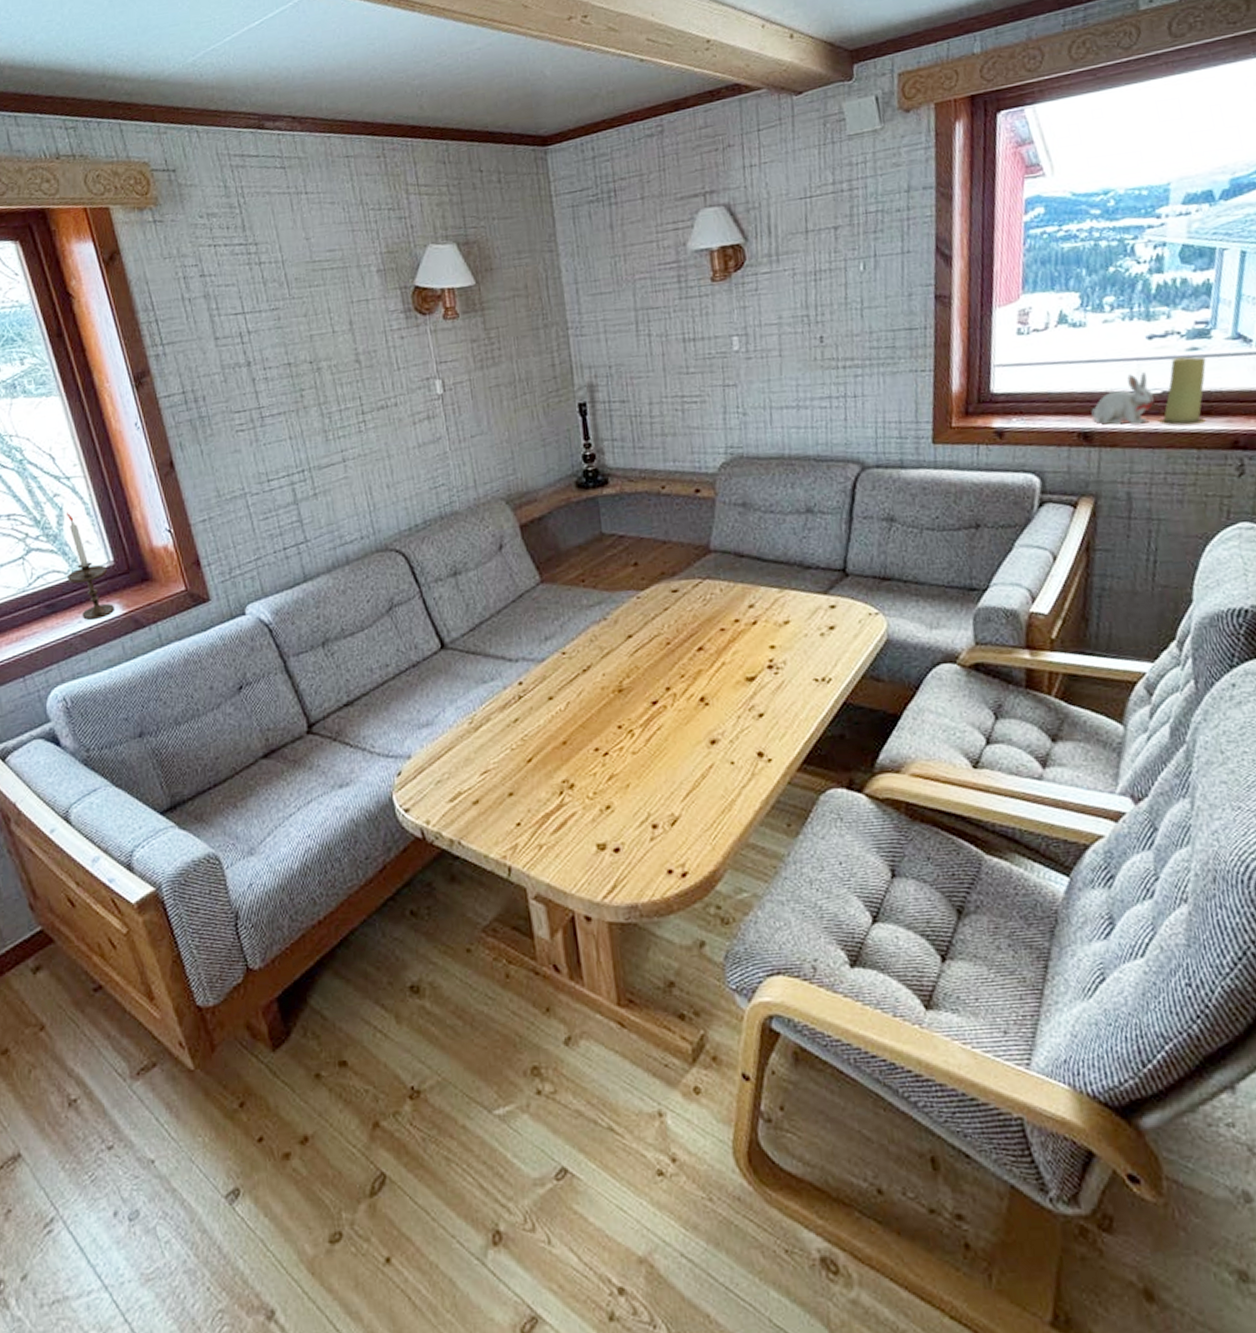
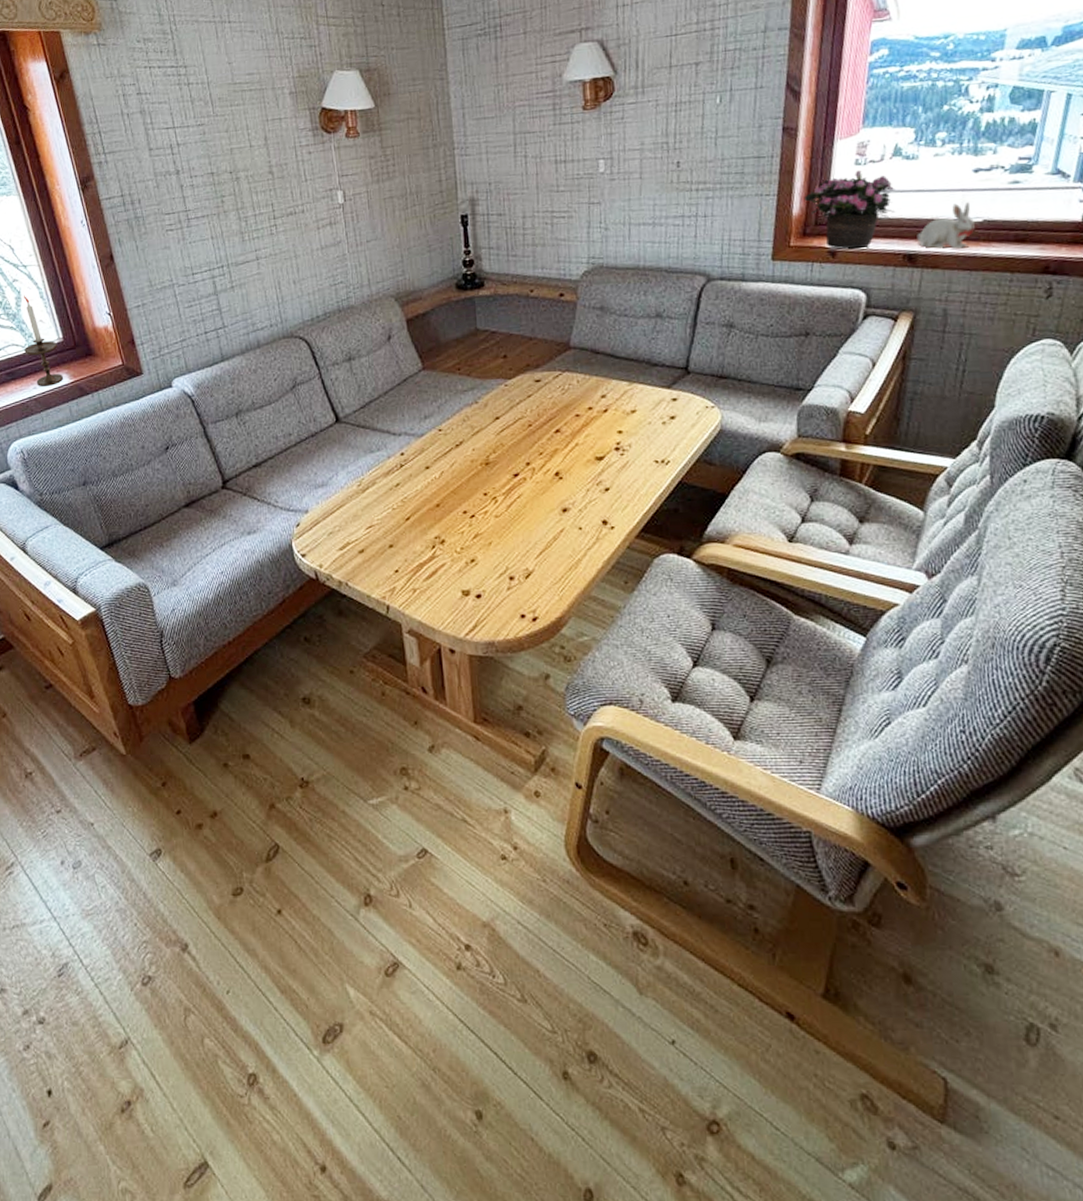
potted flower: none [964,340,1066,430] -> present [805,169,896,250]
candle: present [1159,356,1206,427] -> none [978,189,1026,252]

